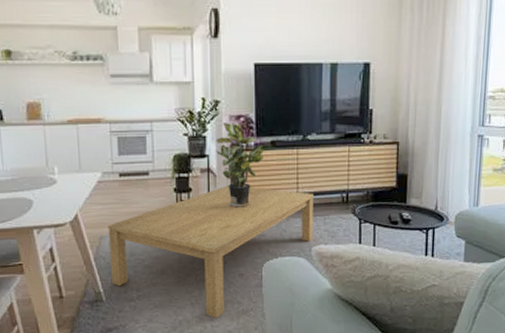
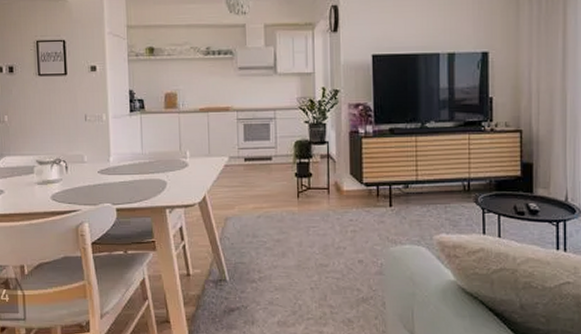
coffee table: present [108,186,314,319] -> none [233,172,434,305]
potted plant: present [216,123,263,208] -> none [335,111,382,193]

